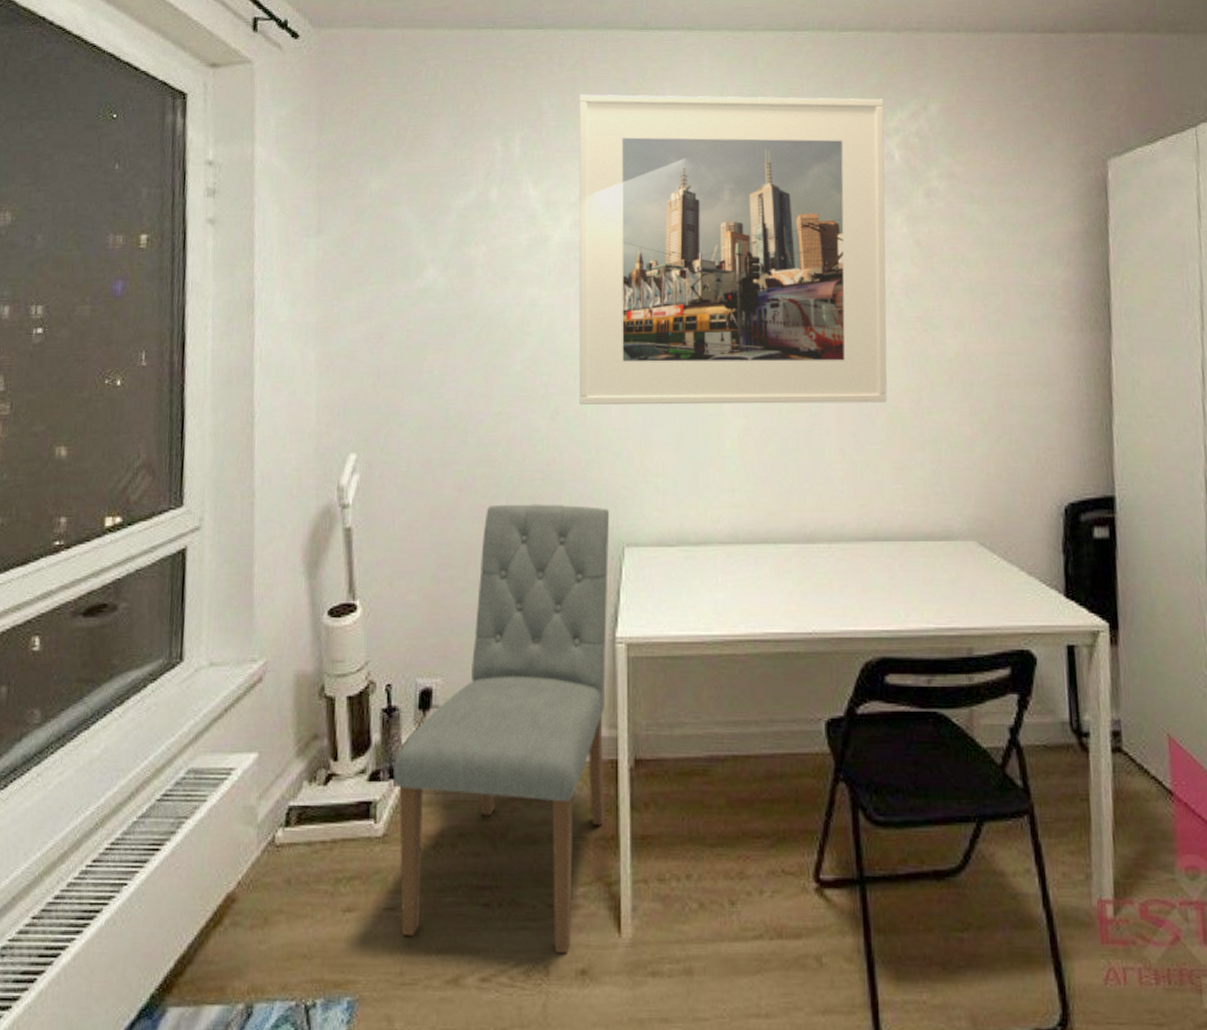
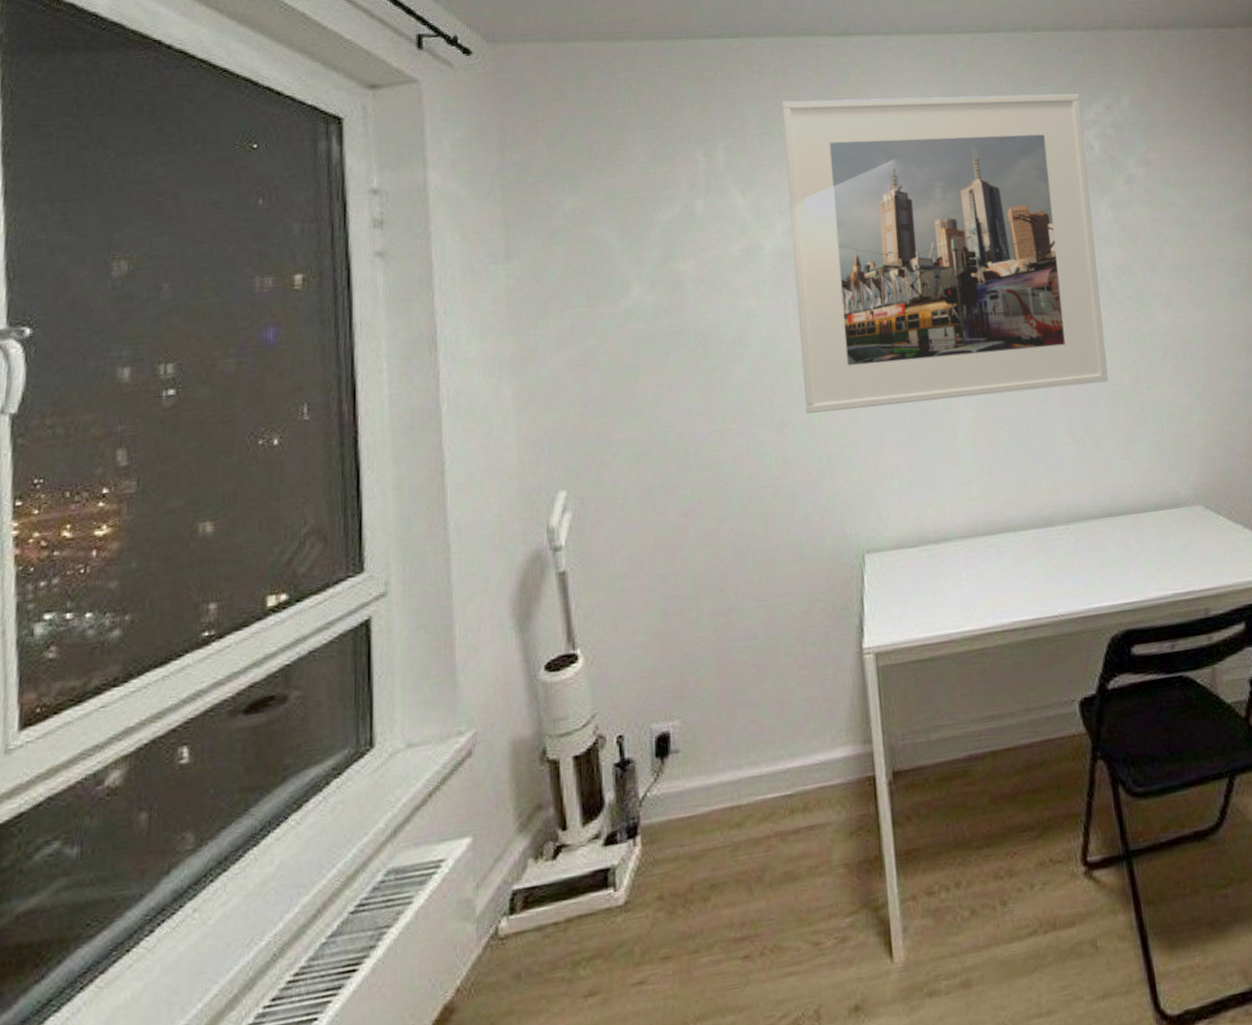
dining chair: present [393,504,610,955] -> none [632,516,868,1010]

